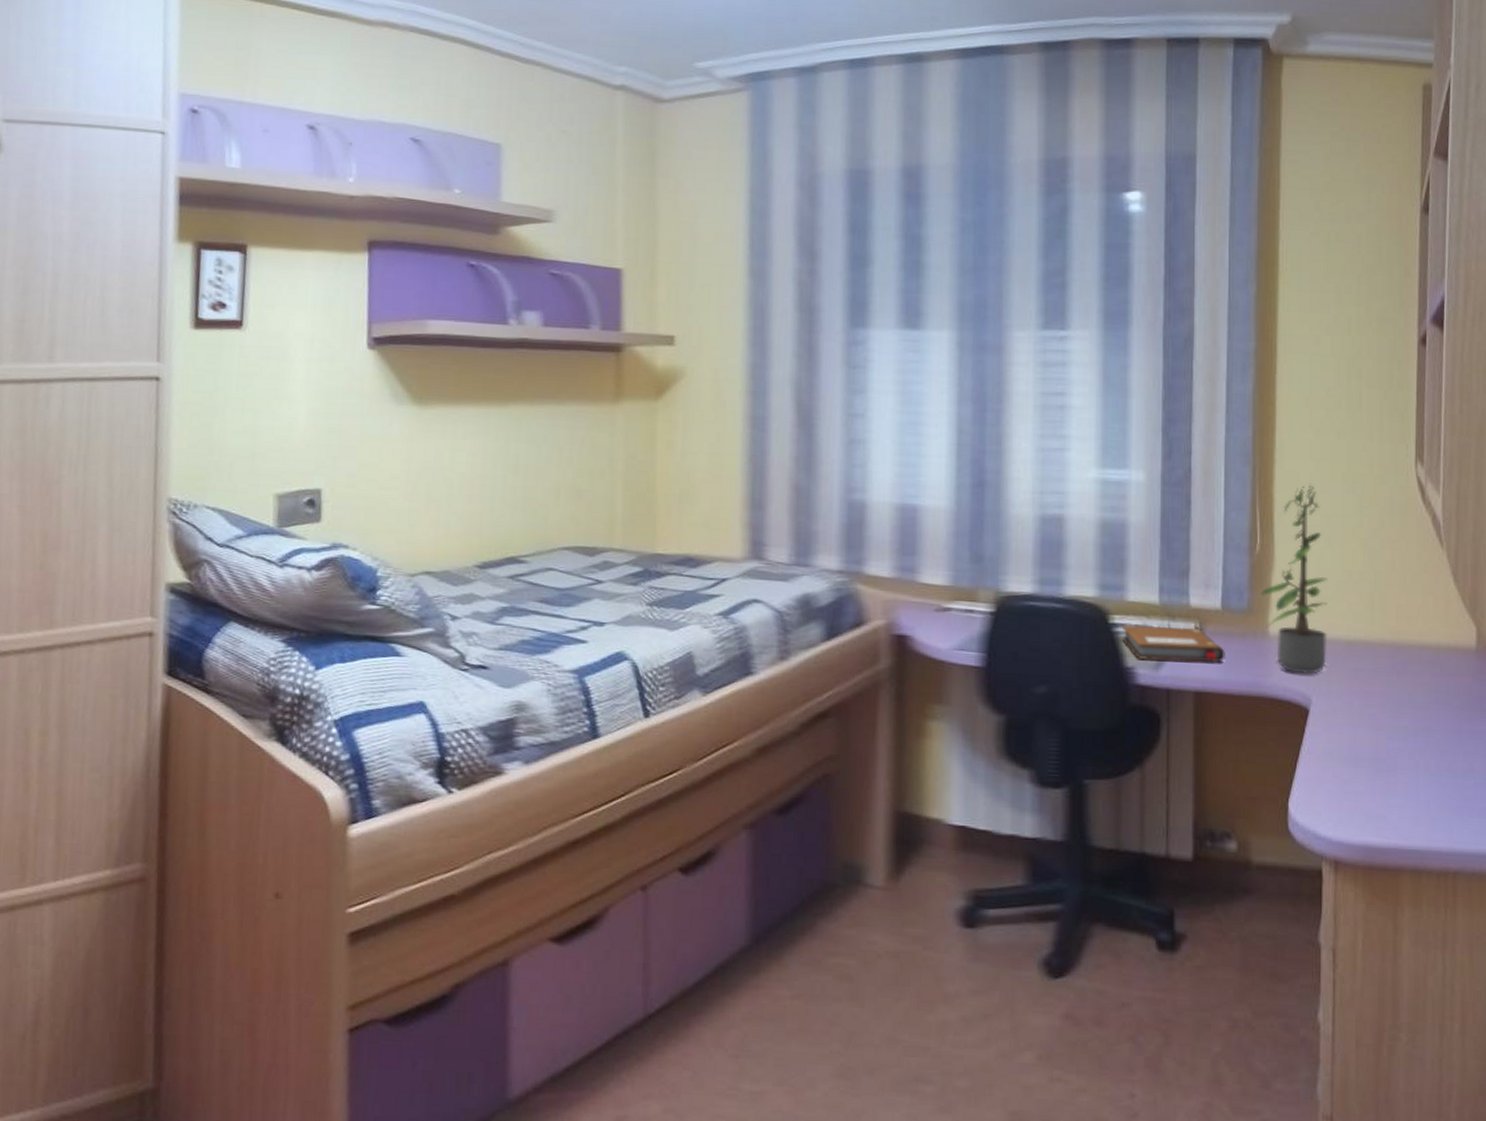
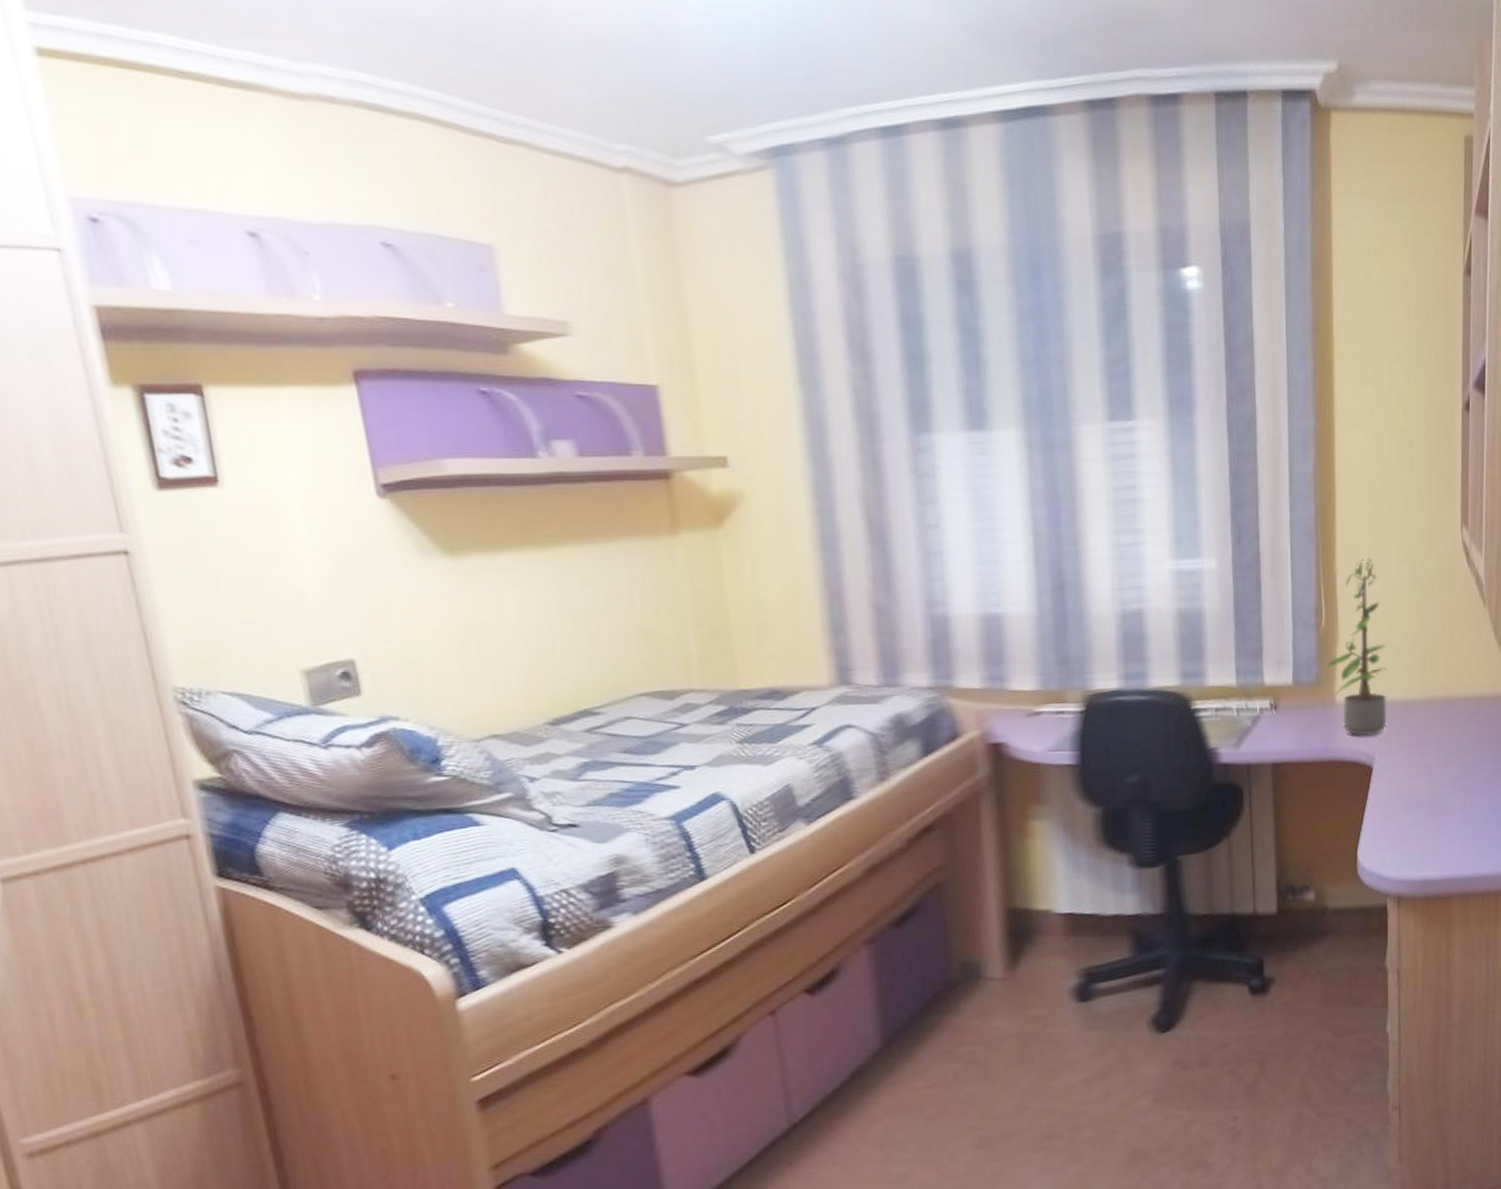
notebook: present [1121,625,1225,663] -> none [1203,704,1298,740]

